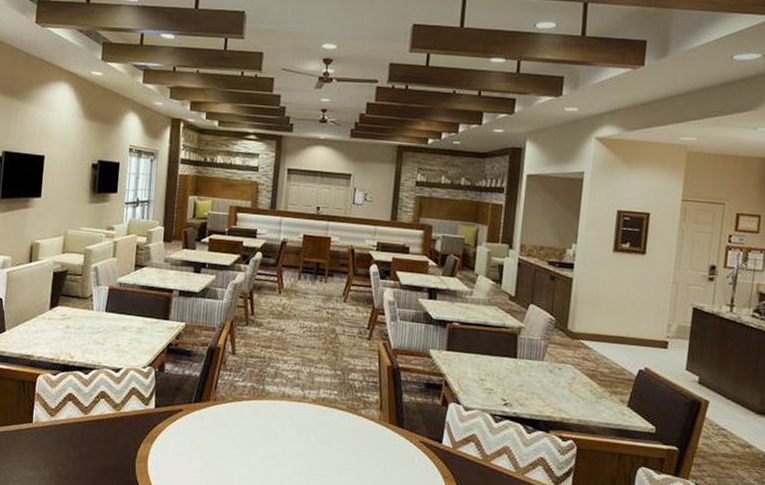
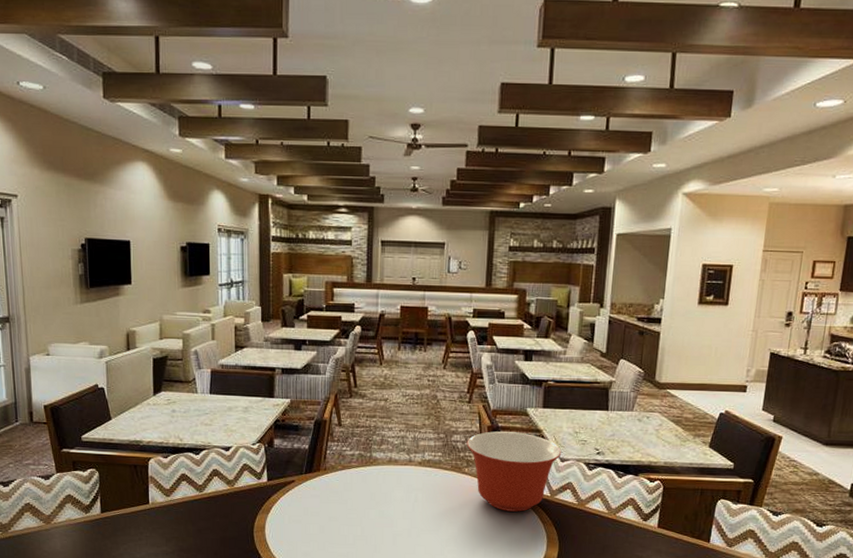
mixing bowl: none [364,372,466,463] -> present [466,431,562,512]

